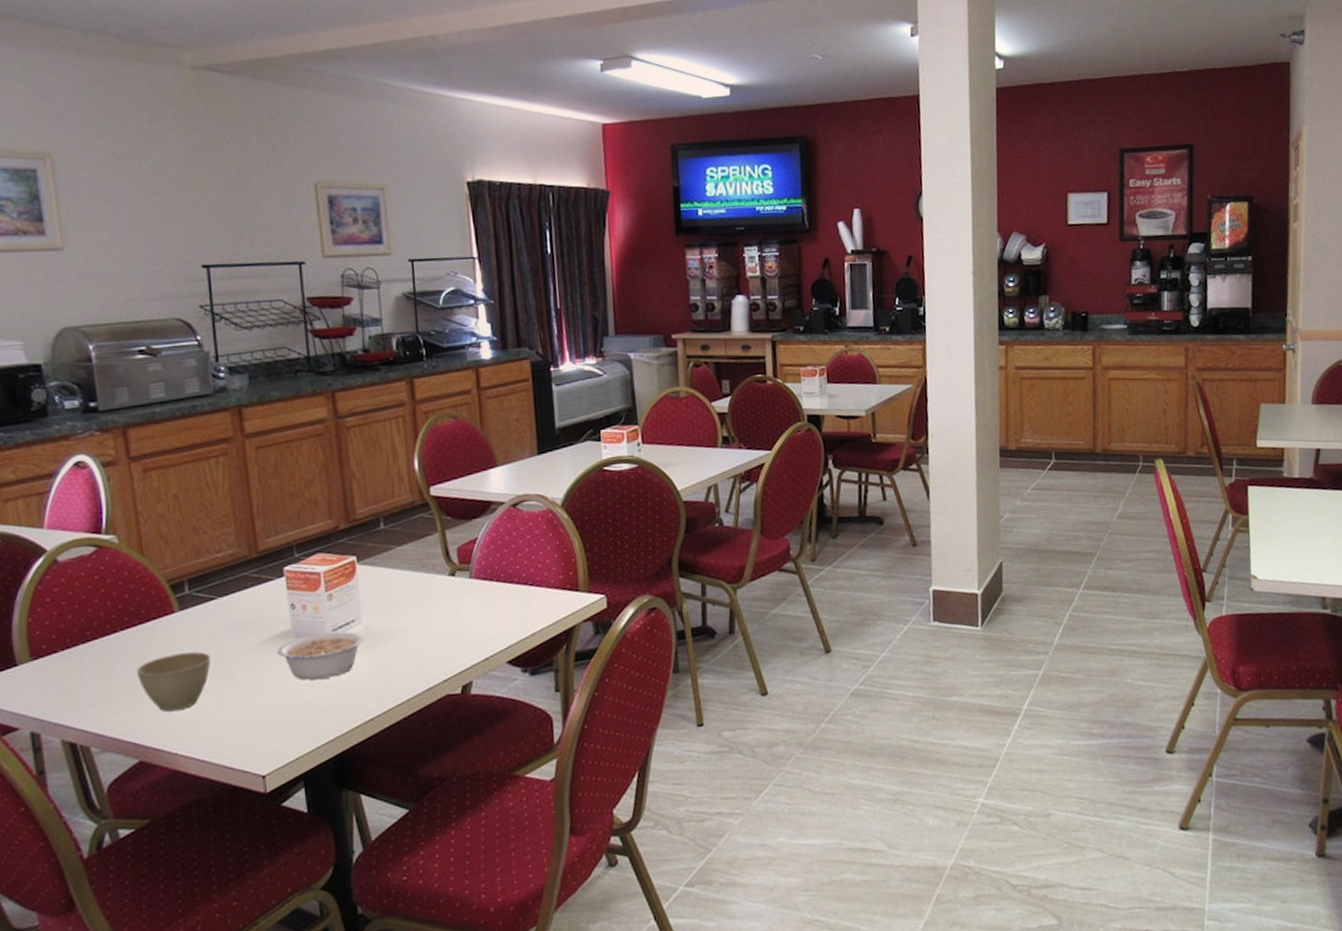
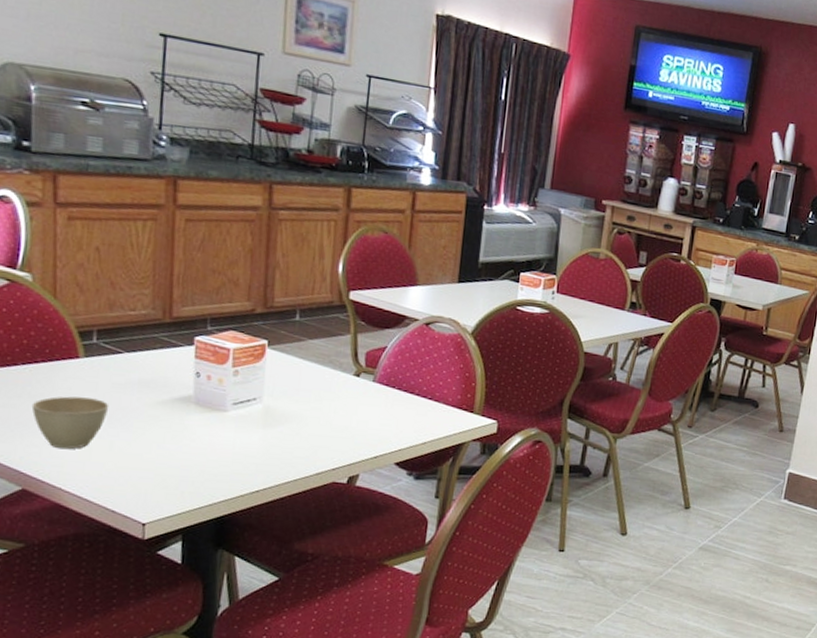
legume: present [276,631,365,680] -> none [175,403,263,447]

